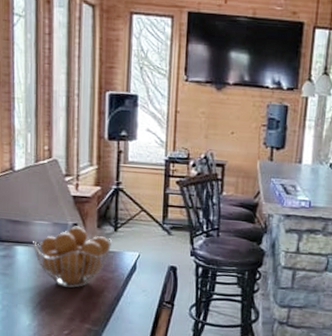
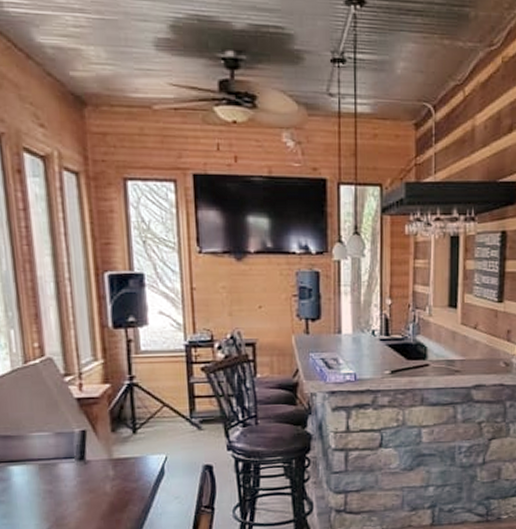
fruit basket: present [33,226,112,288] -> none [32,433,131,507]

